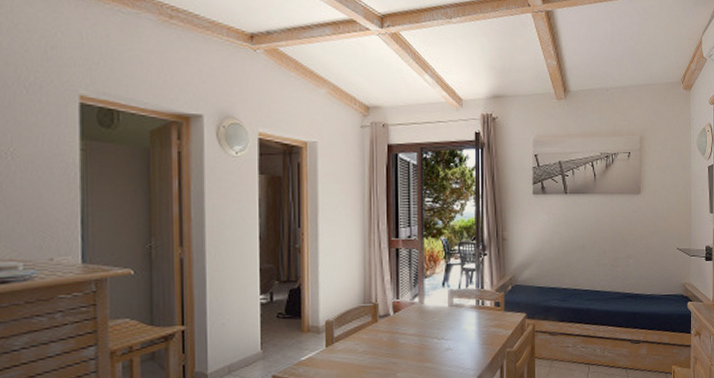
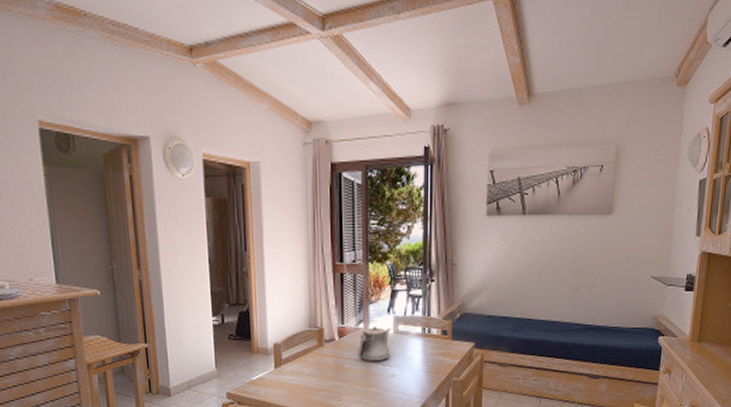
teapot: none [413,300,445,336] -> present [358,326,390,362]

